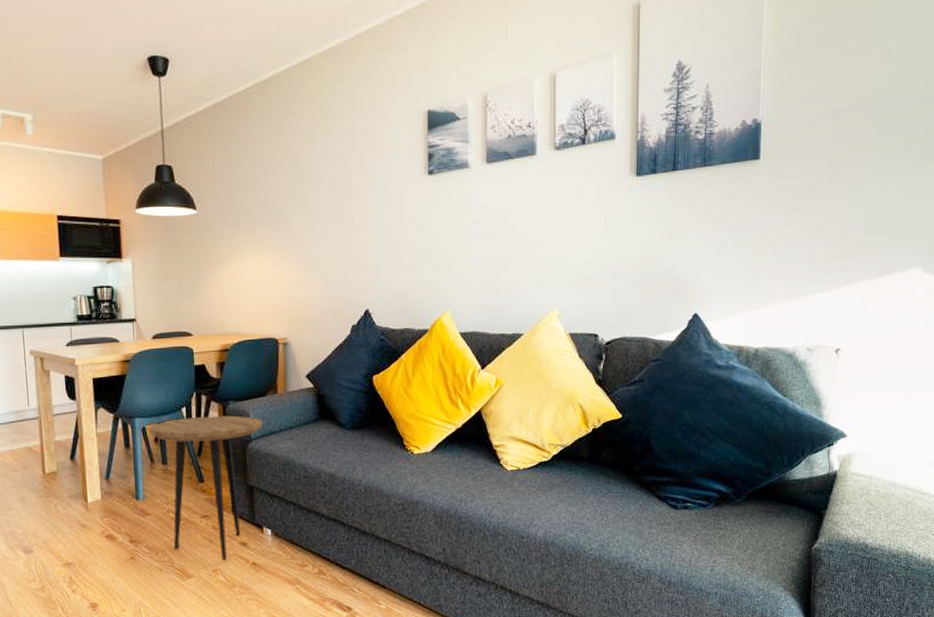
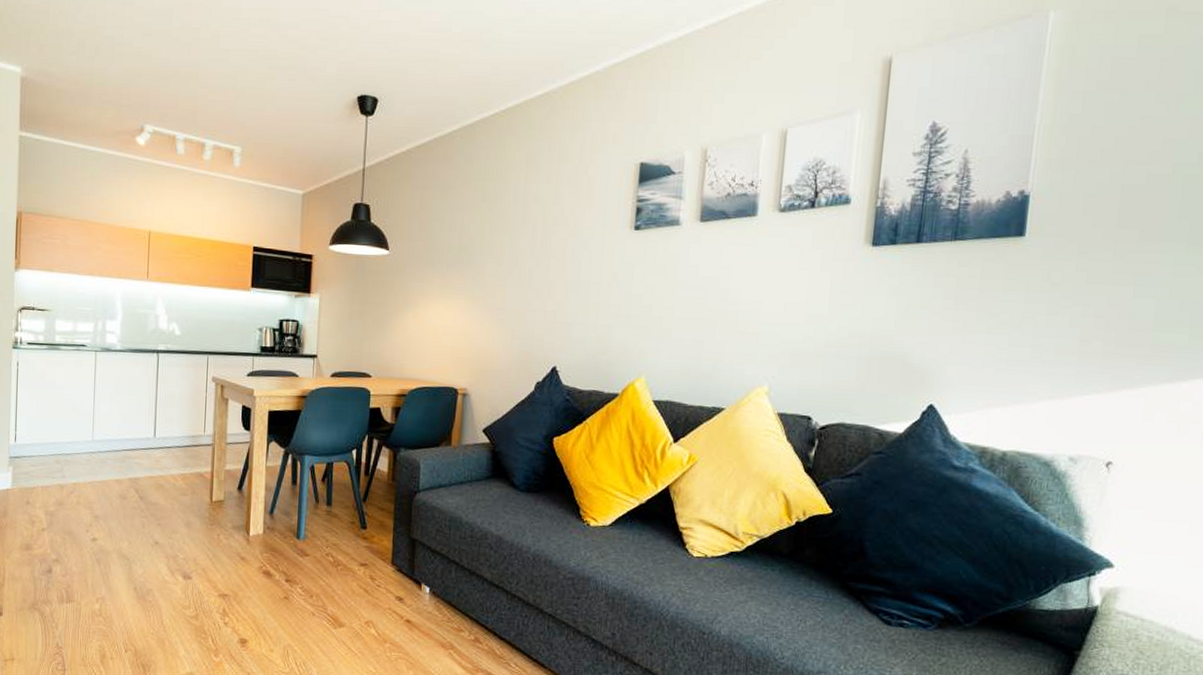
side table: present [150,415,263,561] -> none [318,460,433,614]

